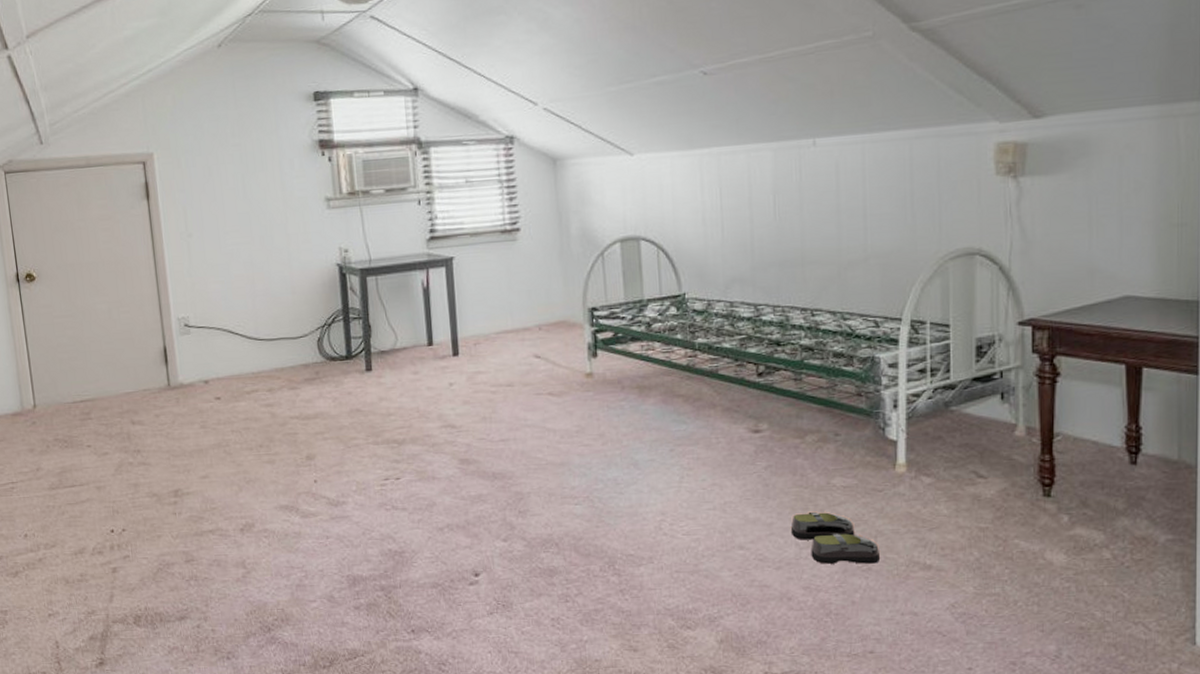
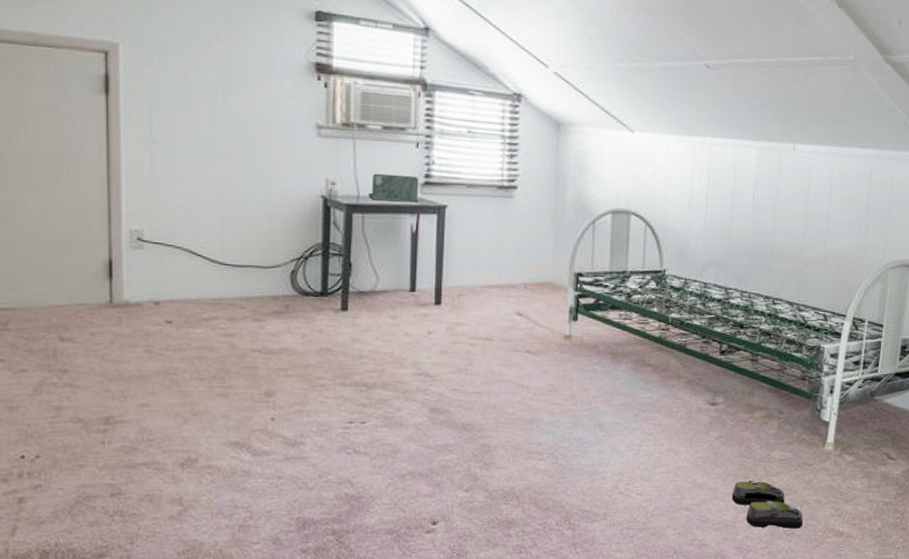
laptop: none [379,232,427,262] -> present [368,173,420,203]

